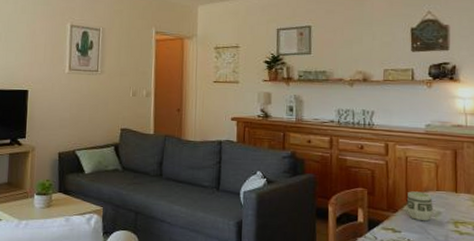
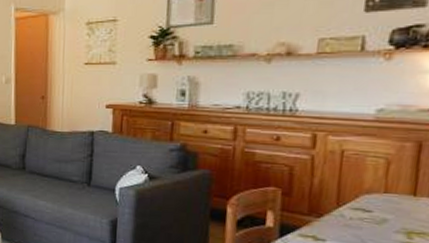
cup: present [406,191,434,221] -> none [335,192,378,230]

